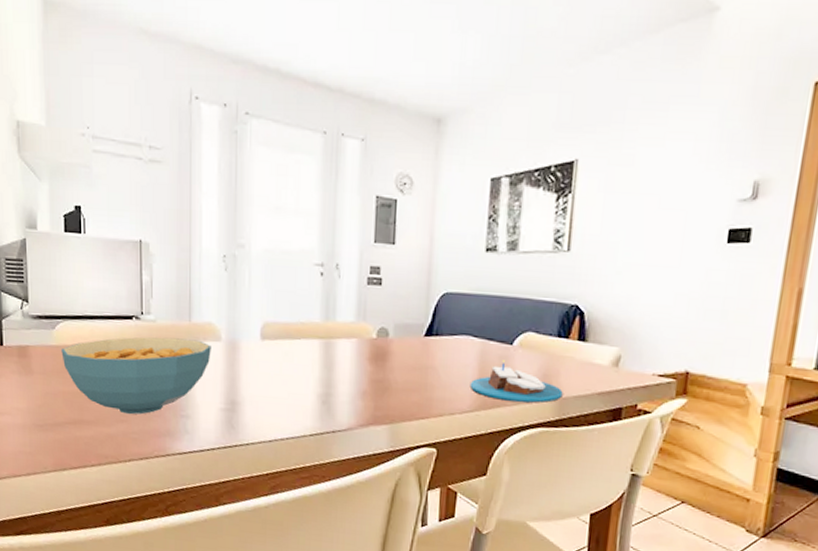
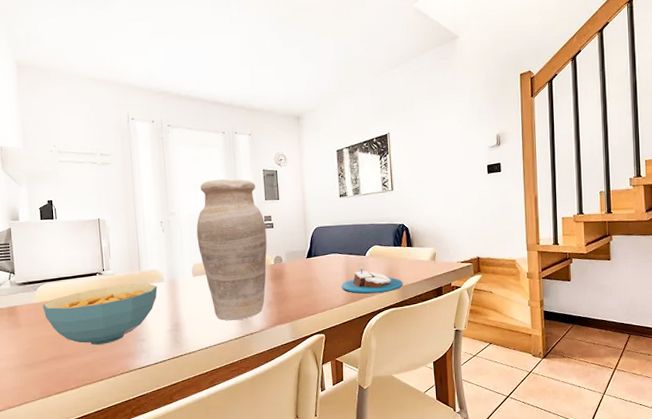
vase: none [271,202,371,411] -> present [196,179,267,321]

